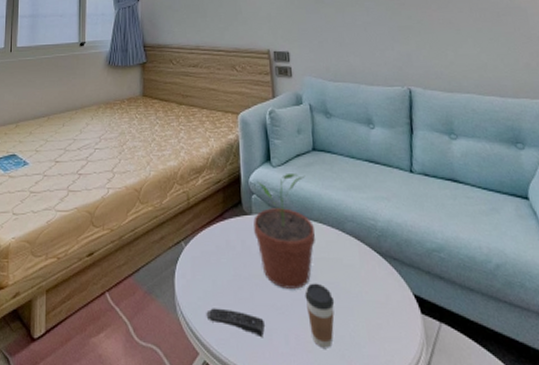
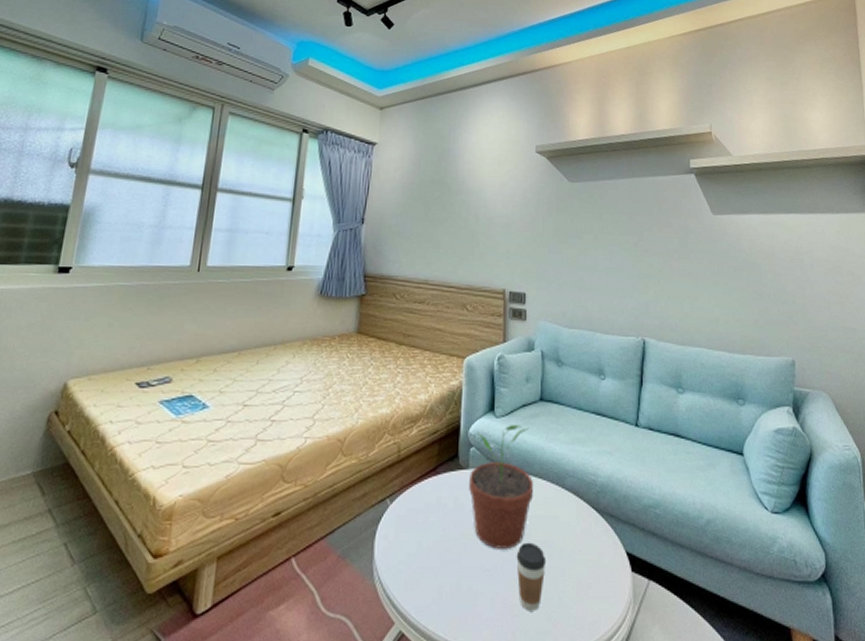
remote control: present [206,308,265,336] -> none [407,572,470,601]

